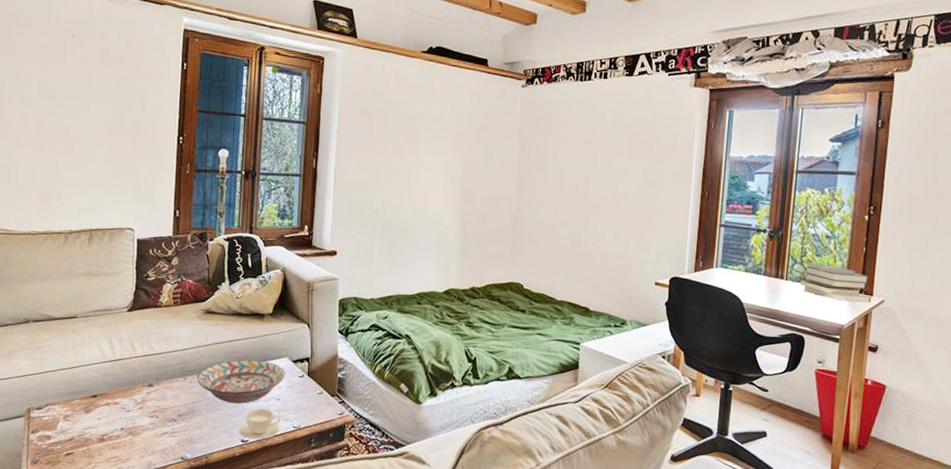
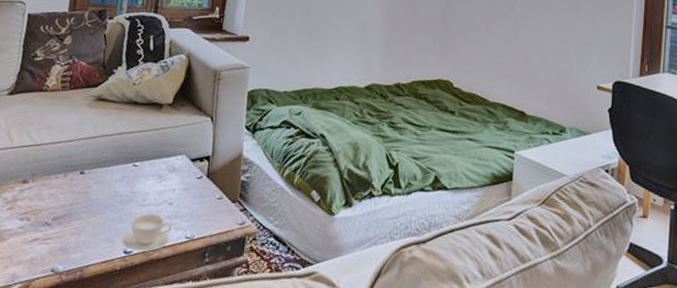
decorative bowl: present [197,359,286,404] -> none [79,155,182,207]

